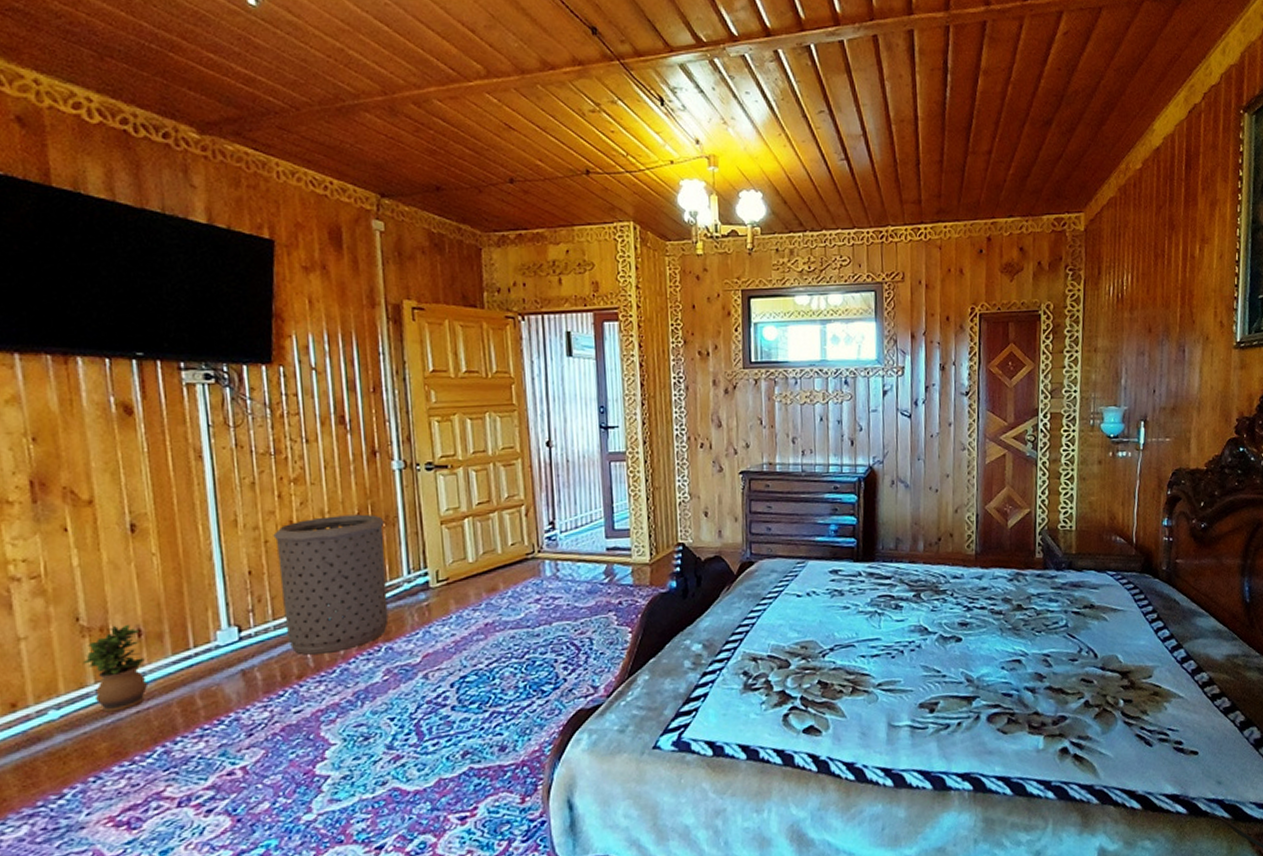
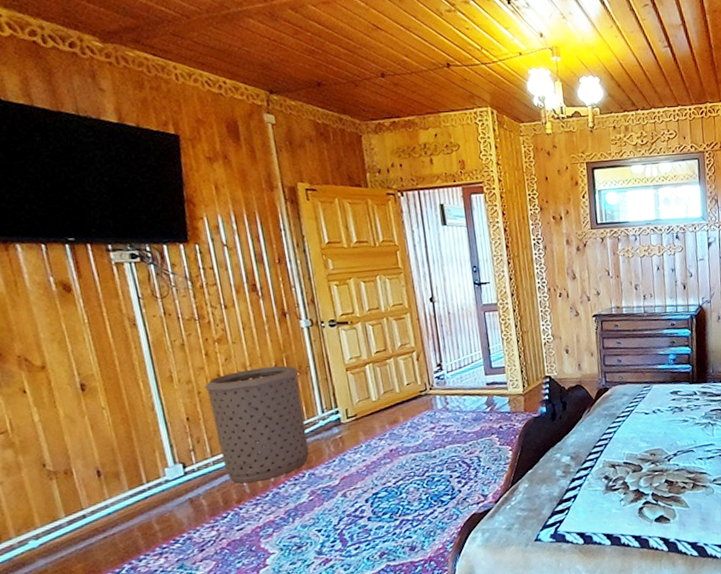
potted plant: present [82,624,149,712] -> none [52,466,112,540]

